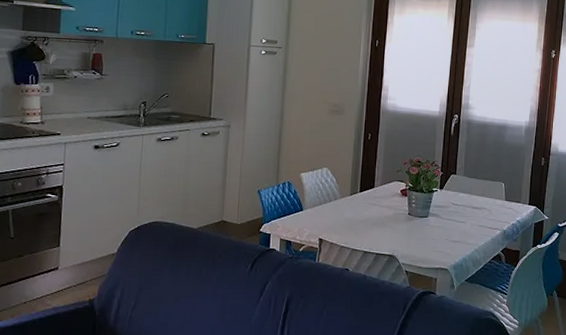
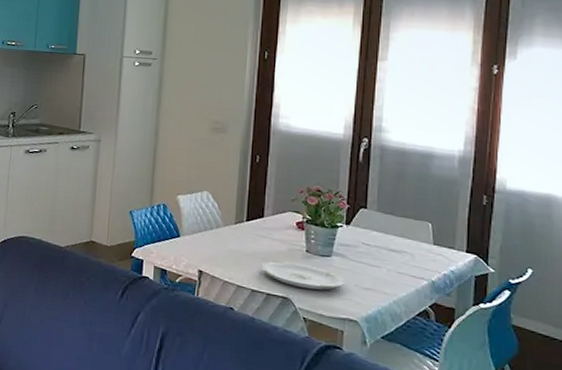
plate: none [371,224,439,247] -> present [260,261,345,290]

